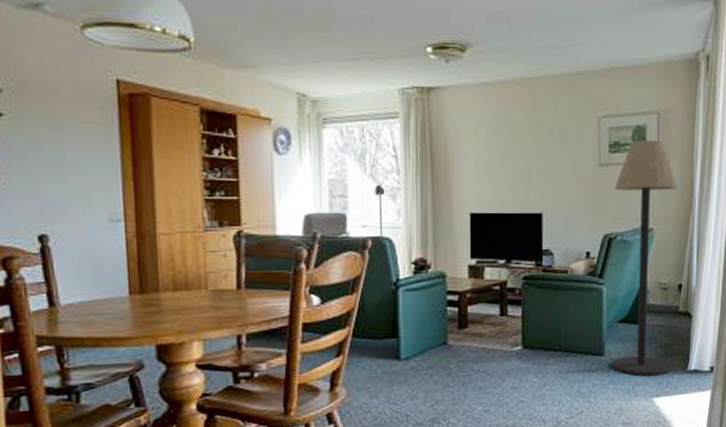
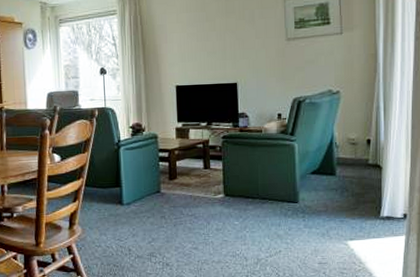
floor lamp: present [612,139,678,376] -> none [301,14,364,221]

